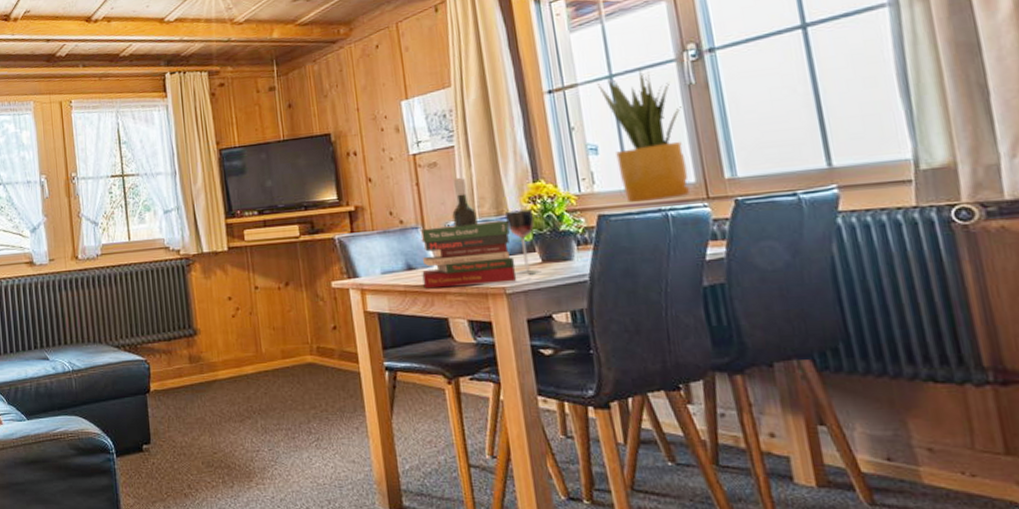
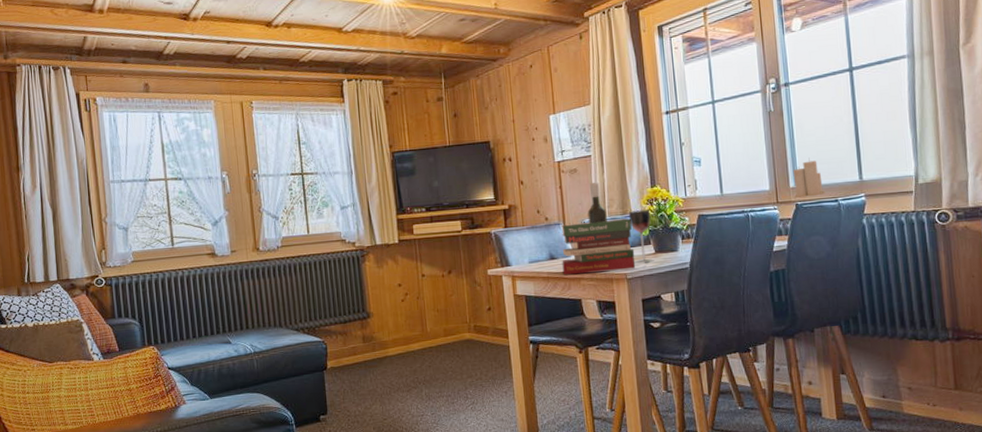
planter: present [596,67,690,203] -> none [702,96,765,206]
candle: none [727,140,778,192] -> present [793,157,826,198]

